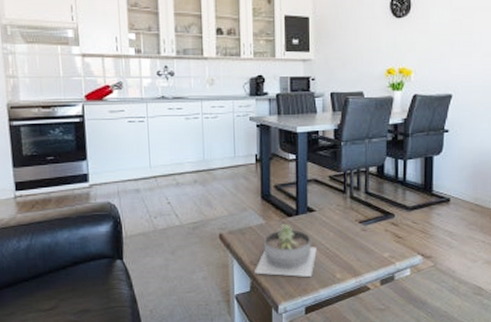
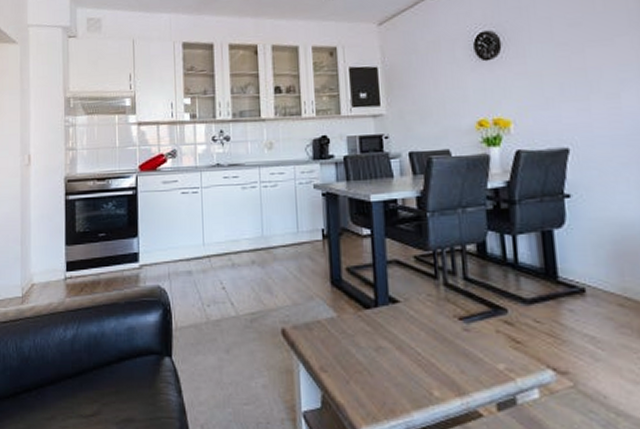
succulent planter: present [255,223,317,278] -> none [326,318,405,394]

